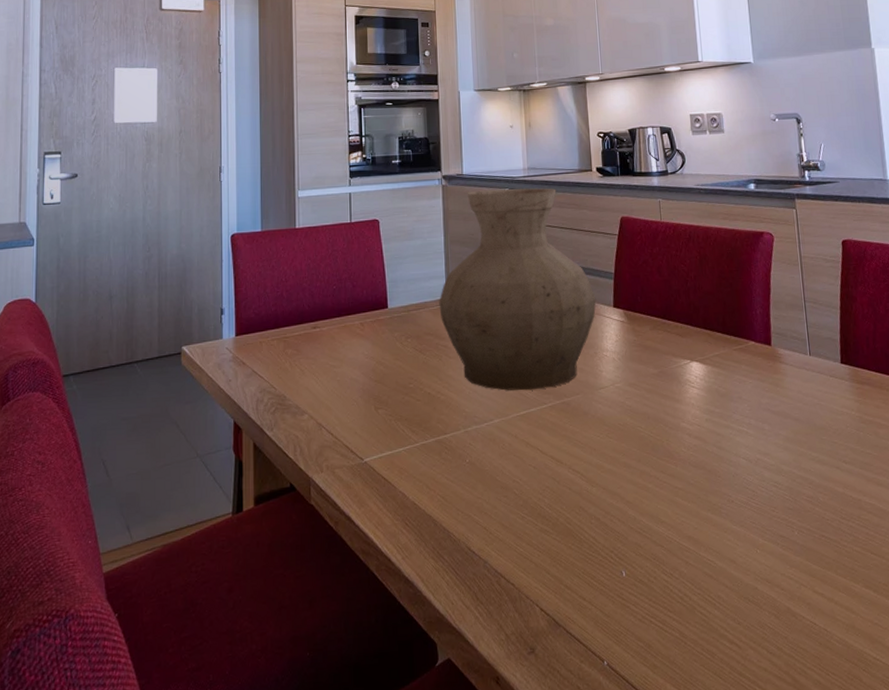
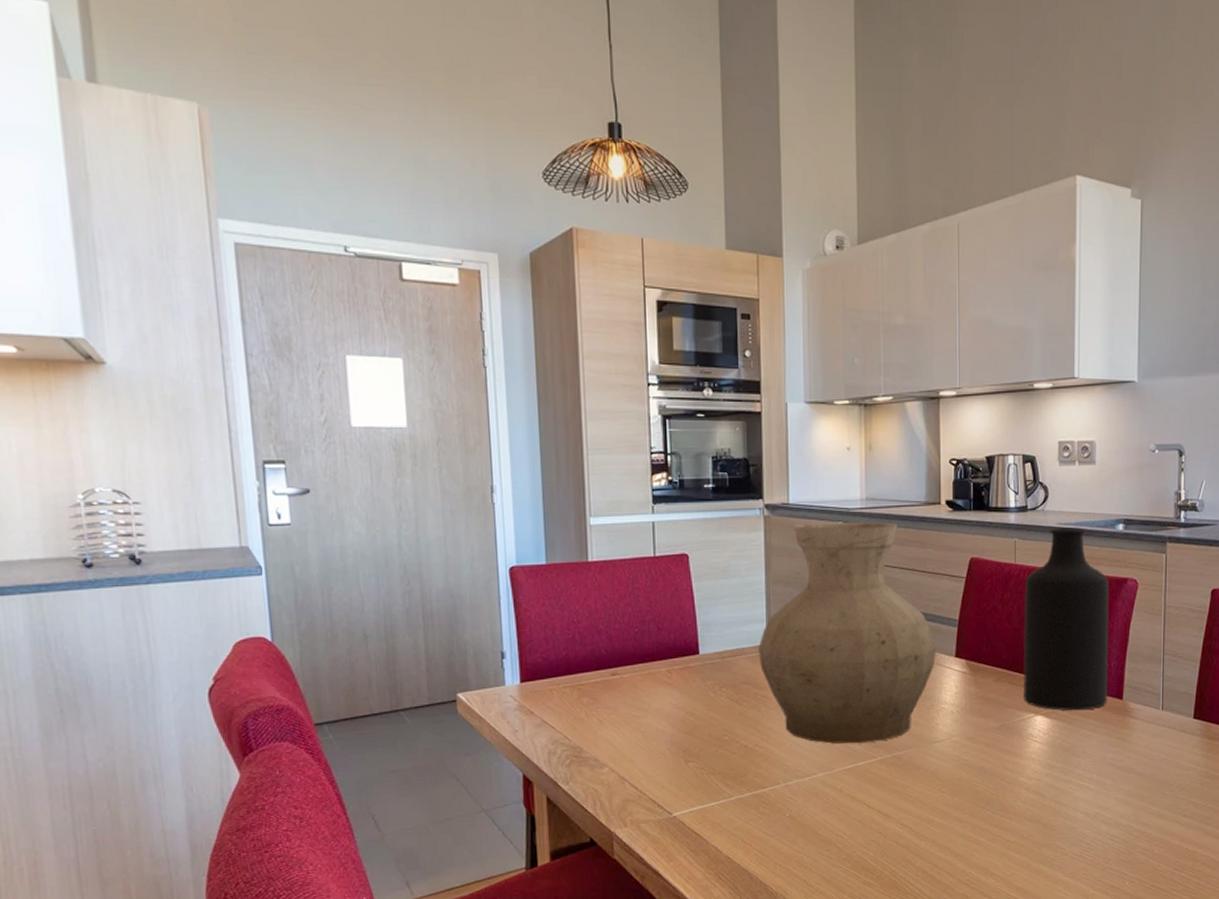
bottle: none [671,188,757,357] -> present [1024,527,1110,711]

